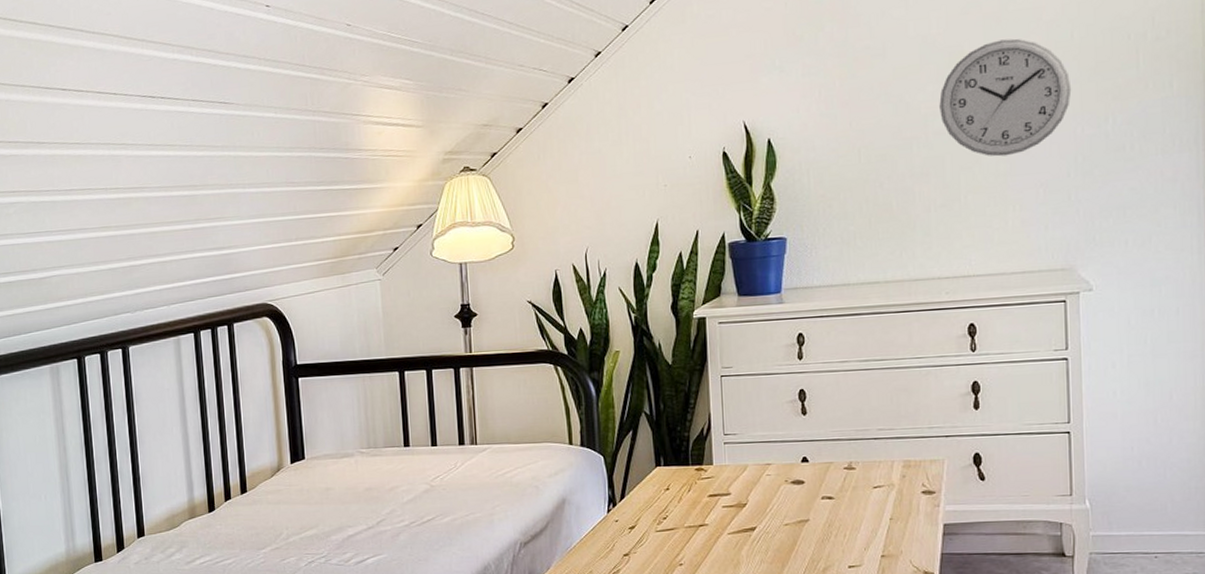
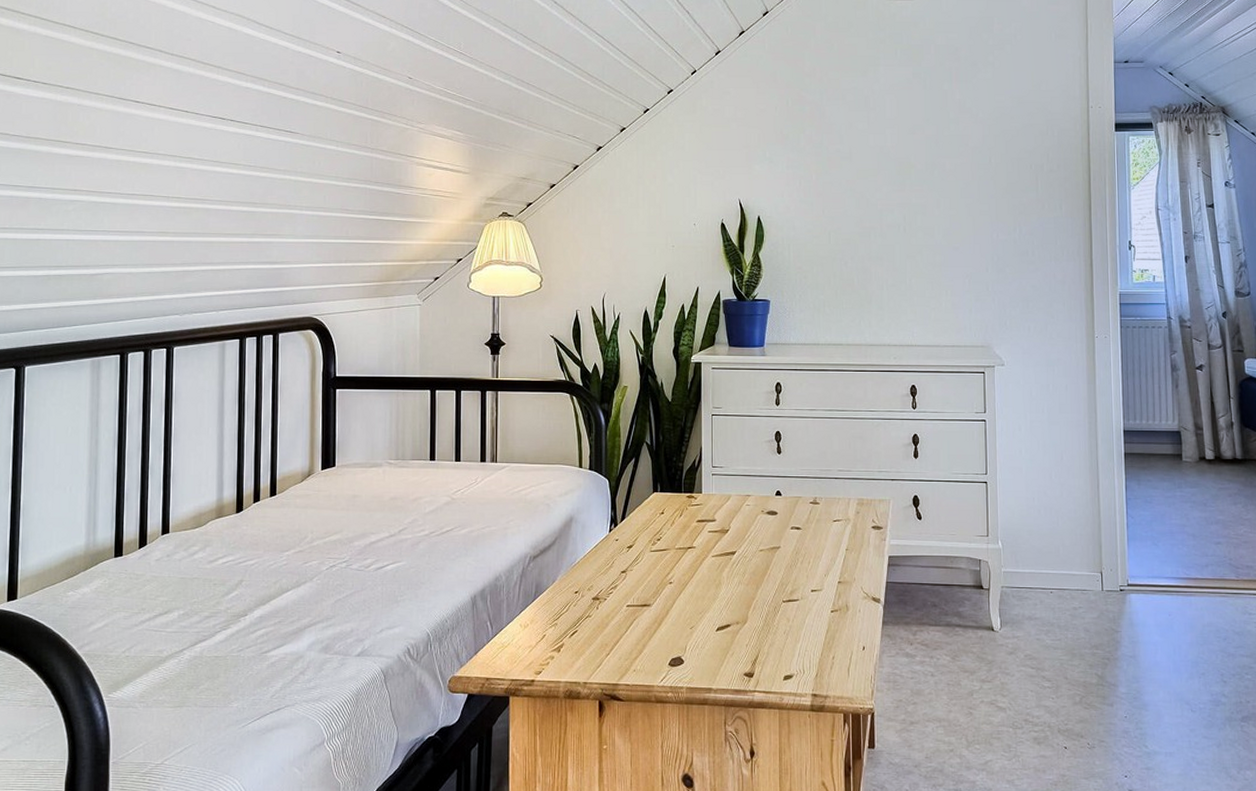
wall clock: present [939,38,1072,157] -> none [892,157,990,250]

